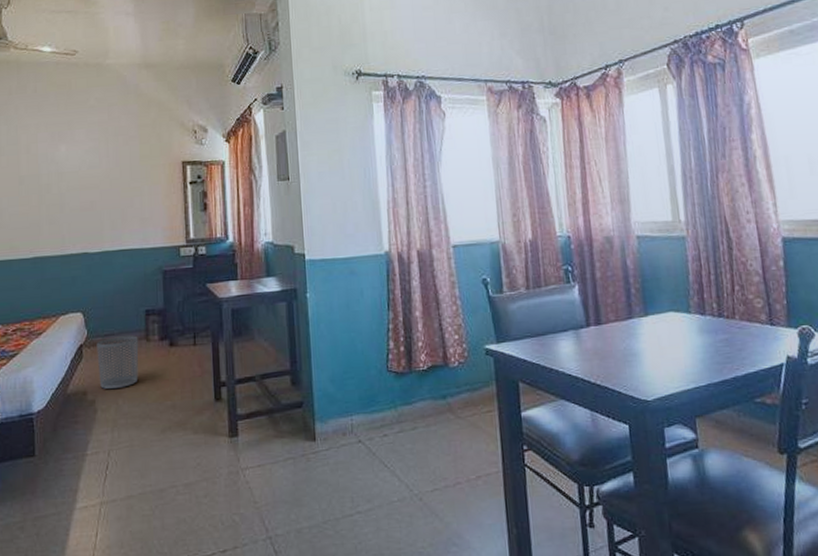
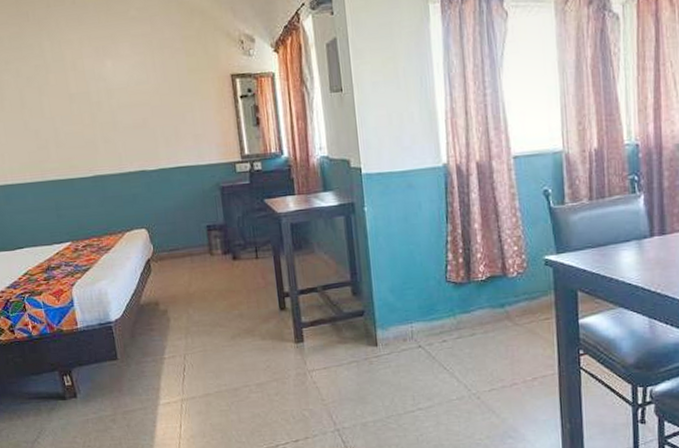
waste bin: present [96,335,139,390] -> none [163,250,206,301]

